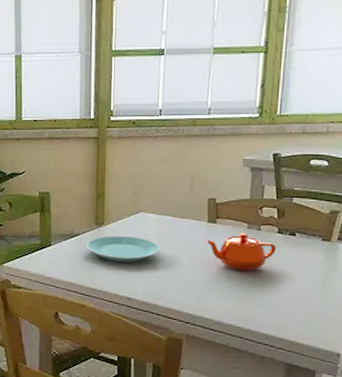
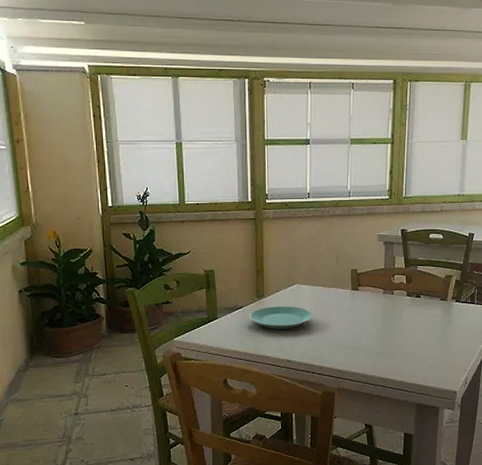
teapot: present [205,232,276,272] -> none [350,297,406,330]

